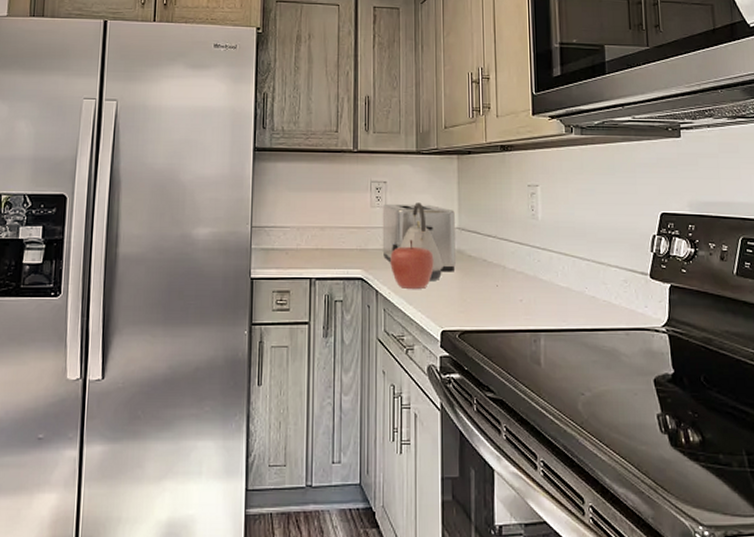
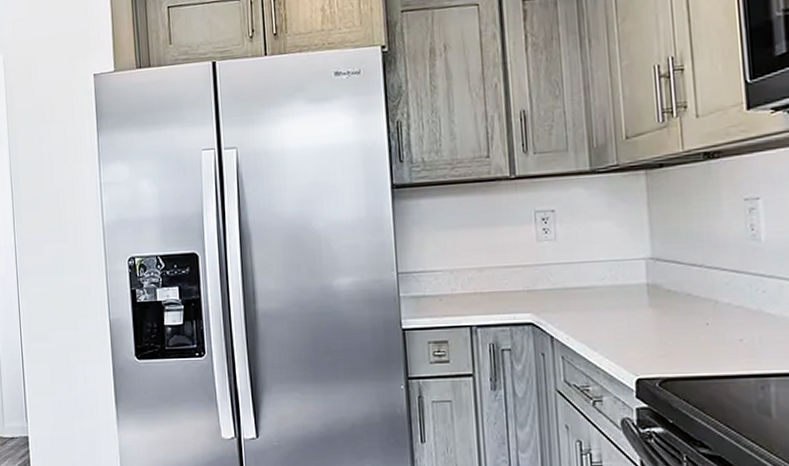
toaster: present [382,203,456,272] -> none [551,232,650,311]
fruit: present [390,239,434,289] -> none [565,275,622,332]
kettle: present [400,202,443,282] -> none [577,231,634,323]

